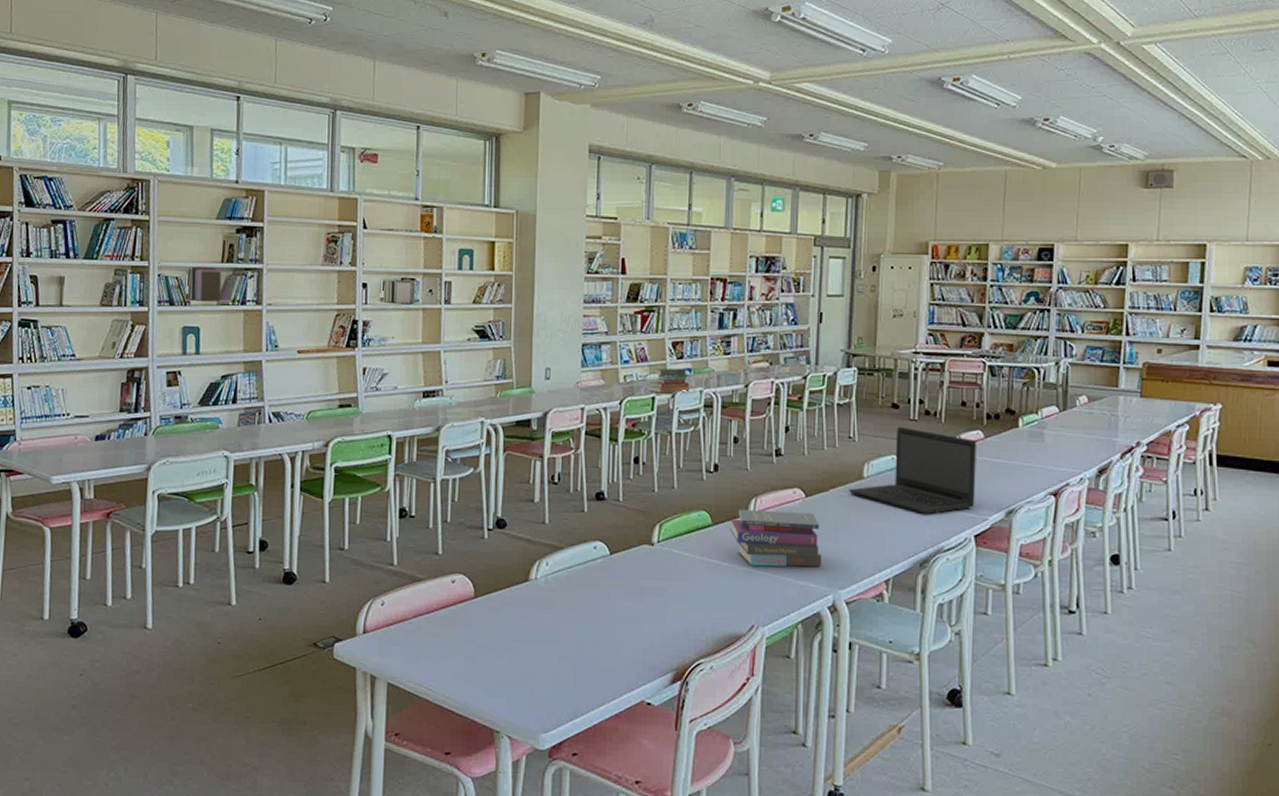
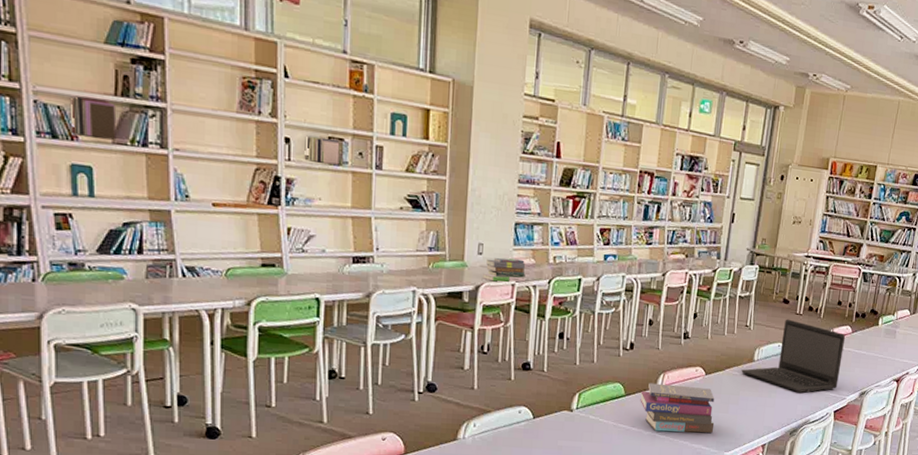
books: none [551,381,595,407] -> present [483,257,525,282]
books: present [649,368,689,393] -> none [576,252,613,277]

